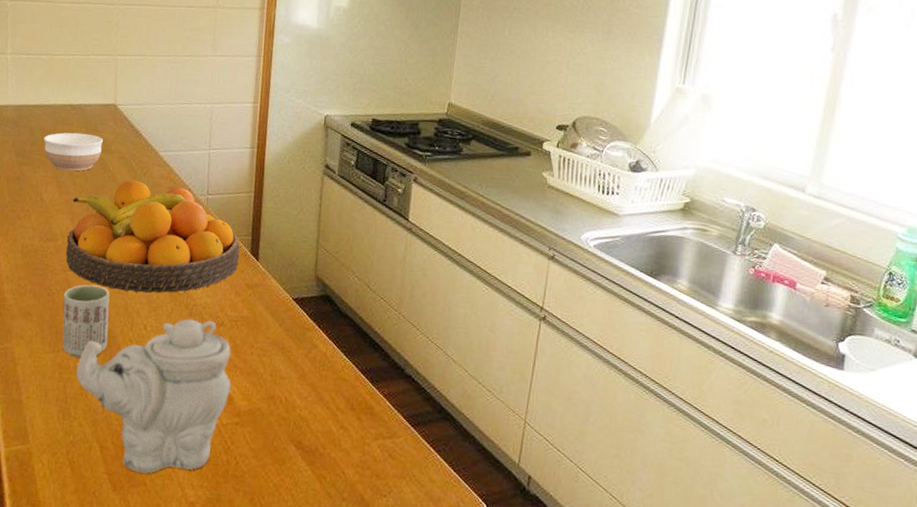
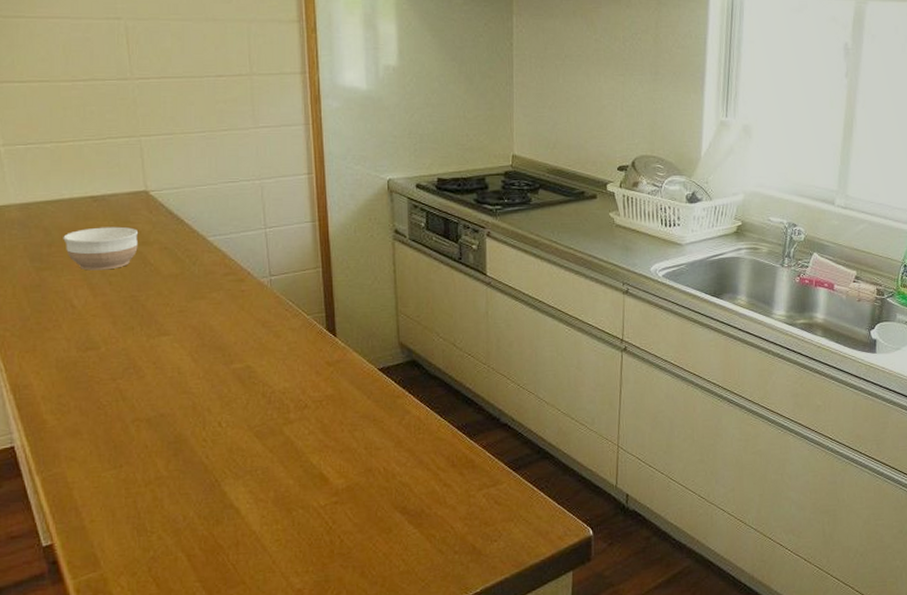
cup: present [62,285,110,358] -> none [117,389,178,469]
fruit bowl: present [65,180,240,294] -> none [111,271,316,391]
teapot: present [76,318,231,474] -> none [145,405,324,573]

